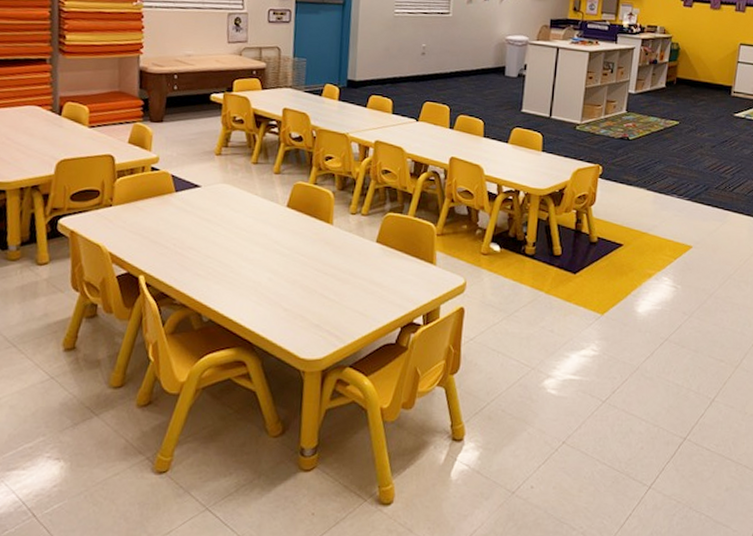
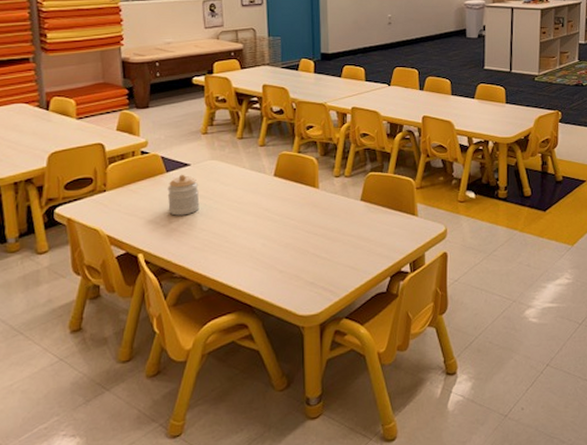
jar: none [174,195,208,240] -> present [167,174,200,216]

